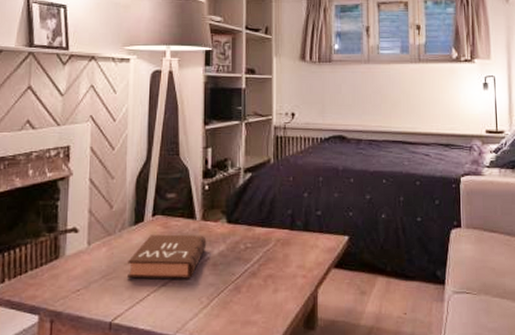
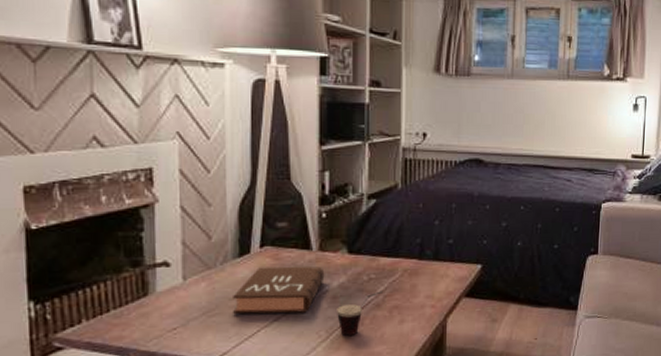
cup: none [217,260,258,303] -> present [337,291,382,336]

